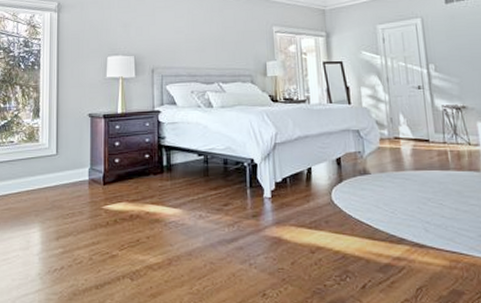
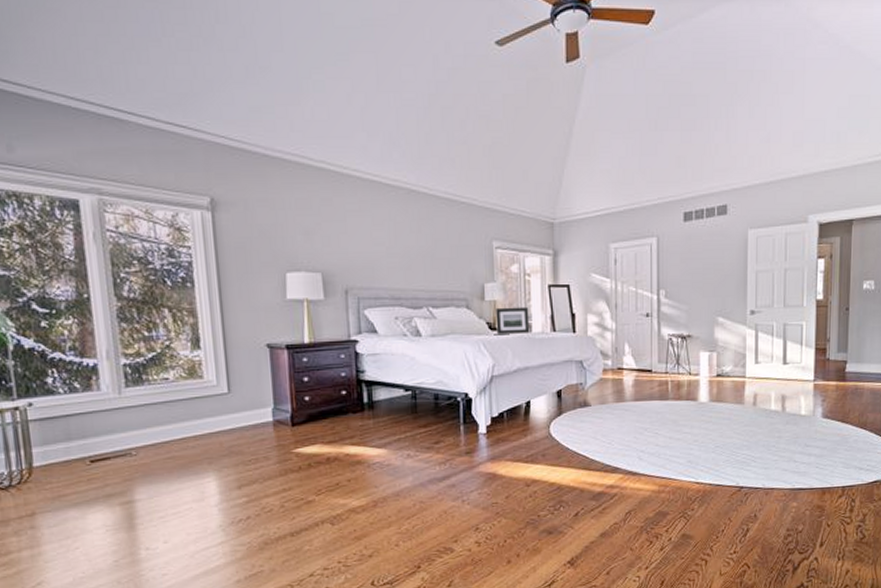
picture frame: none [277,81,308,107] -> present [495,306,530,335]

